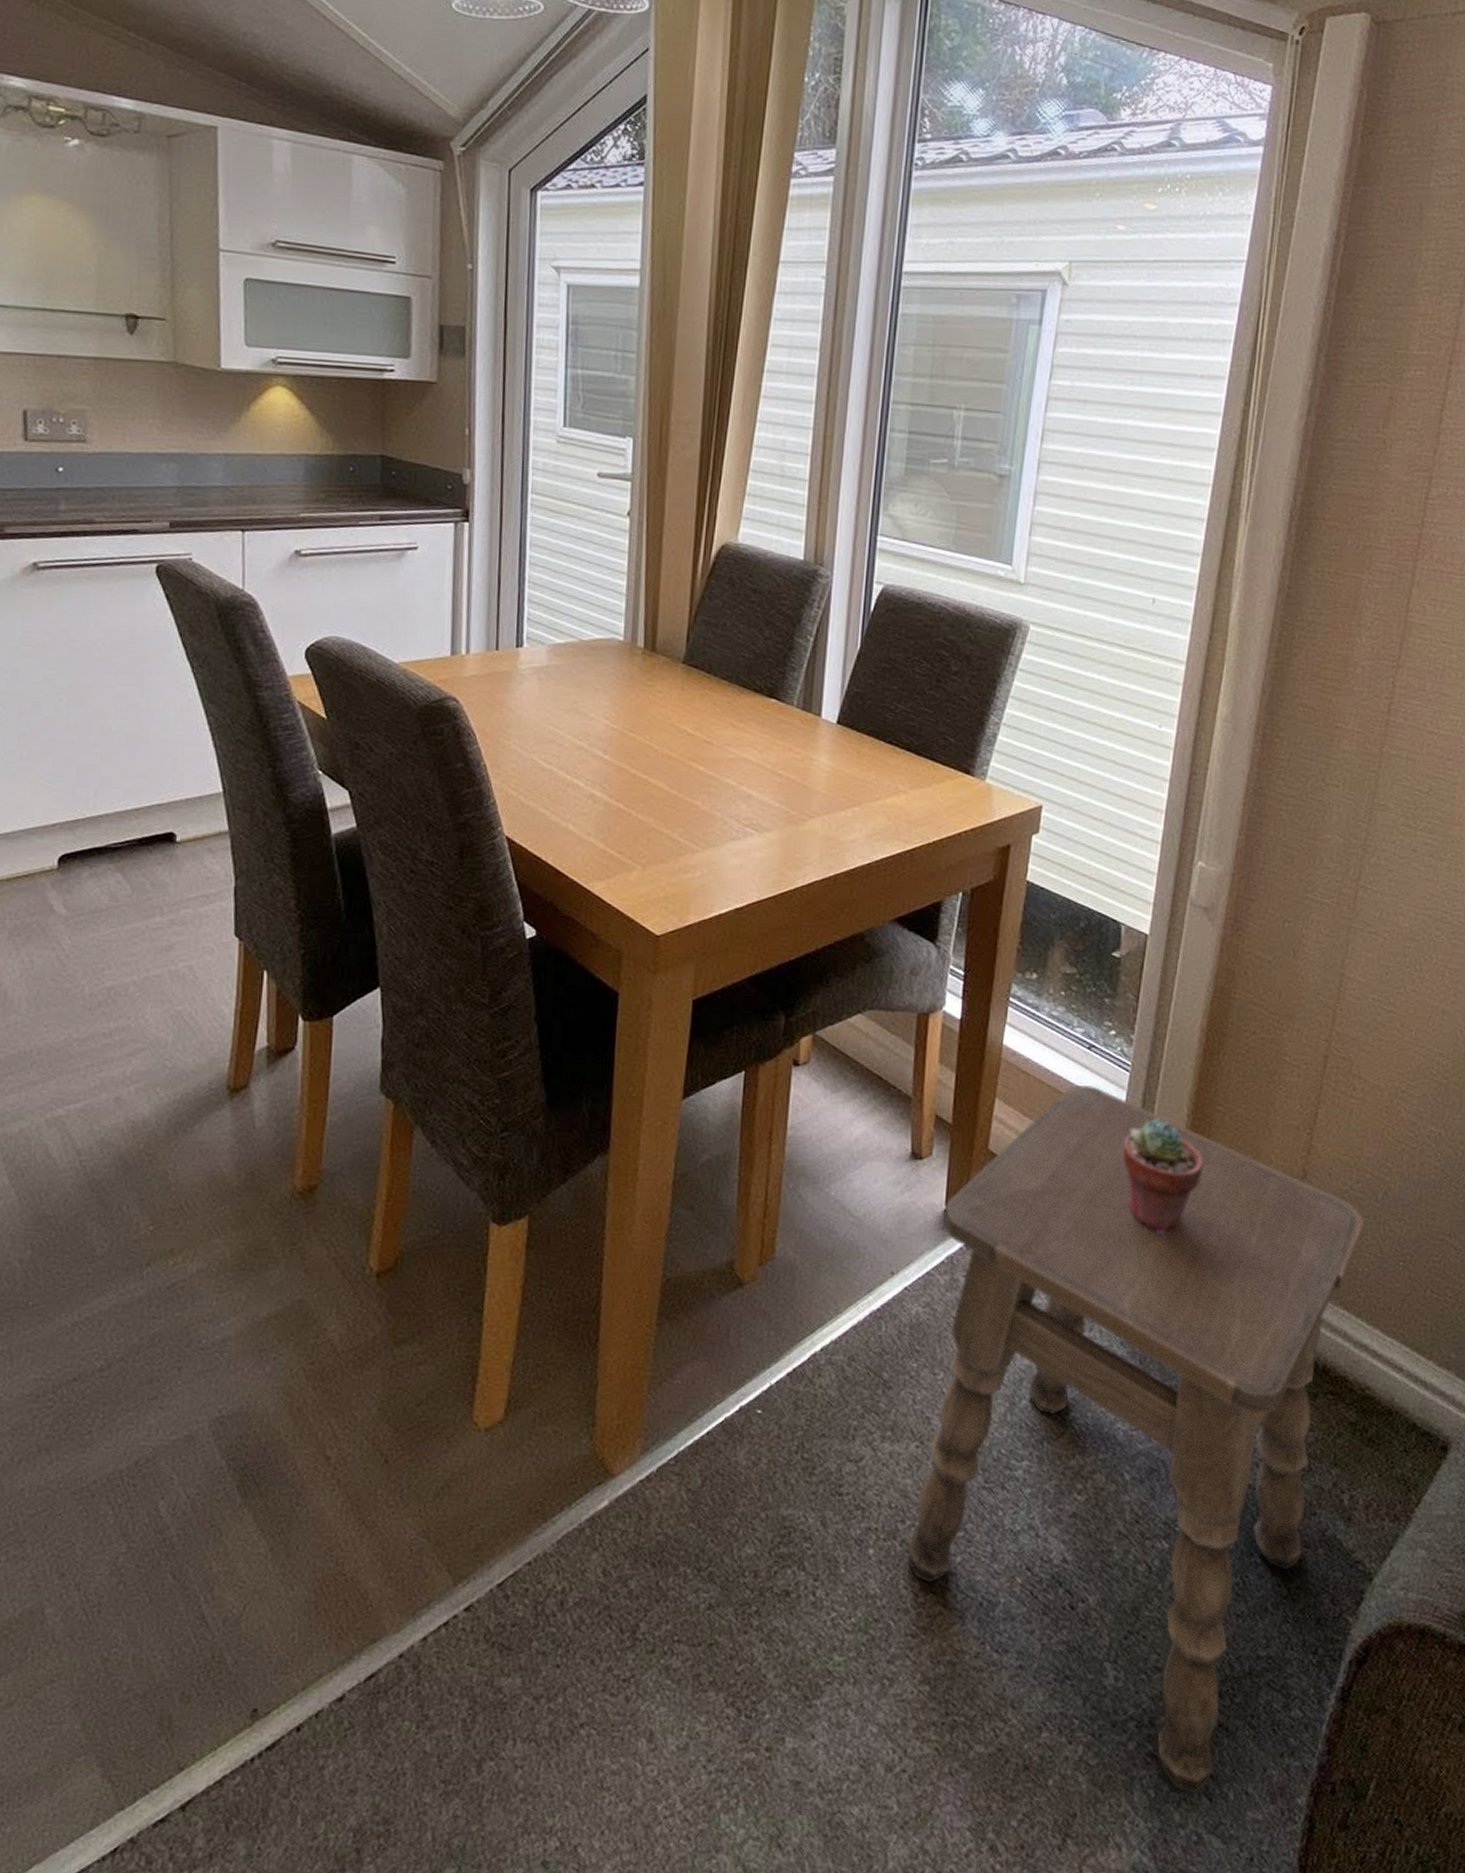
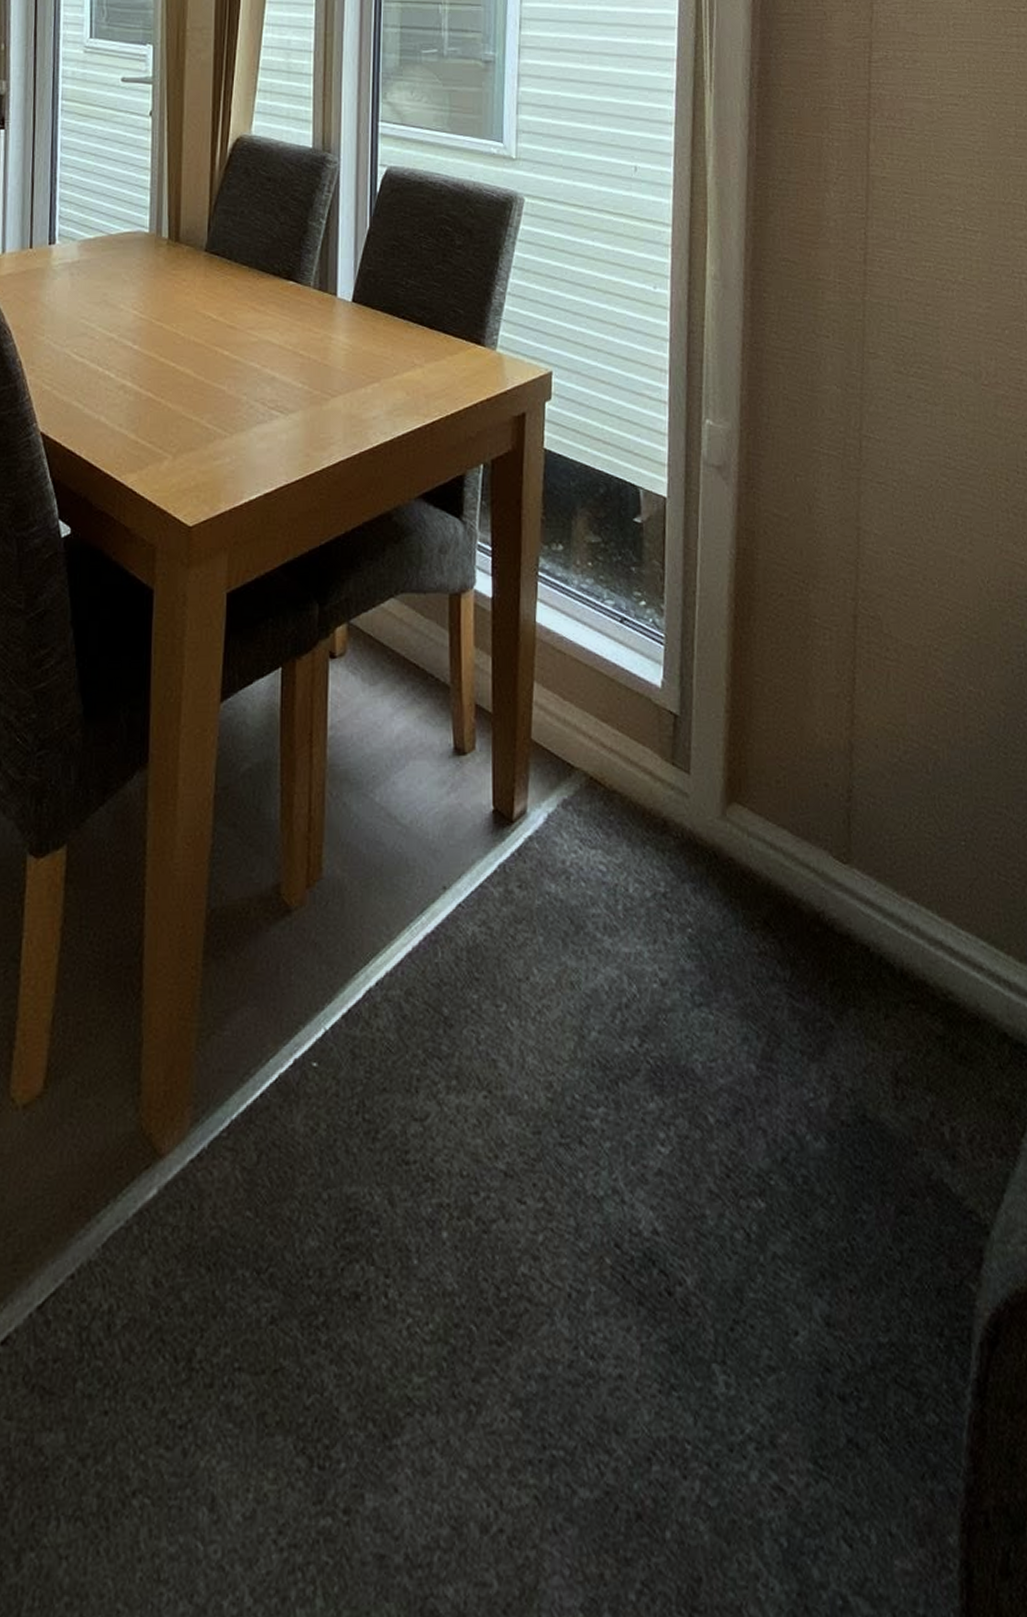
side table: present [906,1084,1364,1794] -> none [483,661,919,1539]
potted succulent: present [1123,1118,1203,1235] -> none [666,693,749,825]

